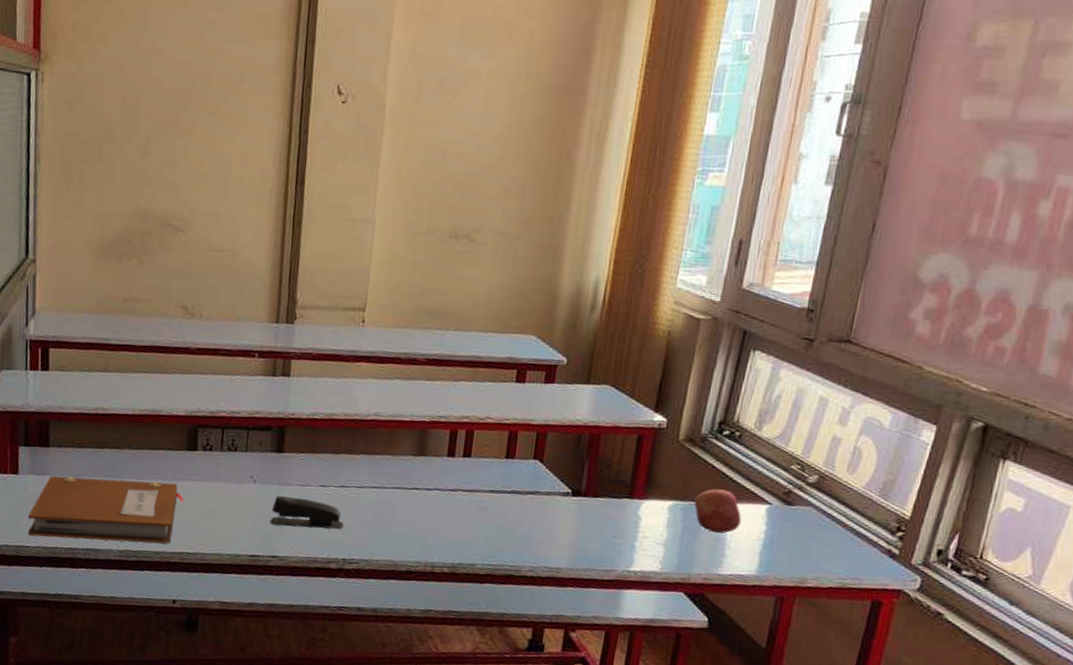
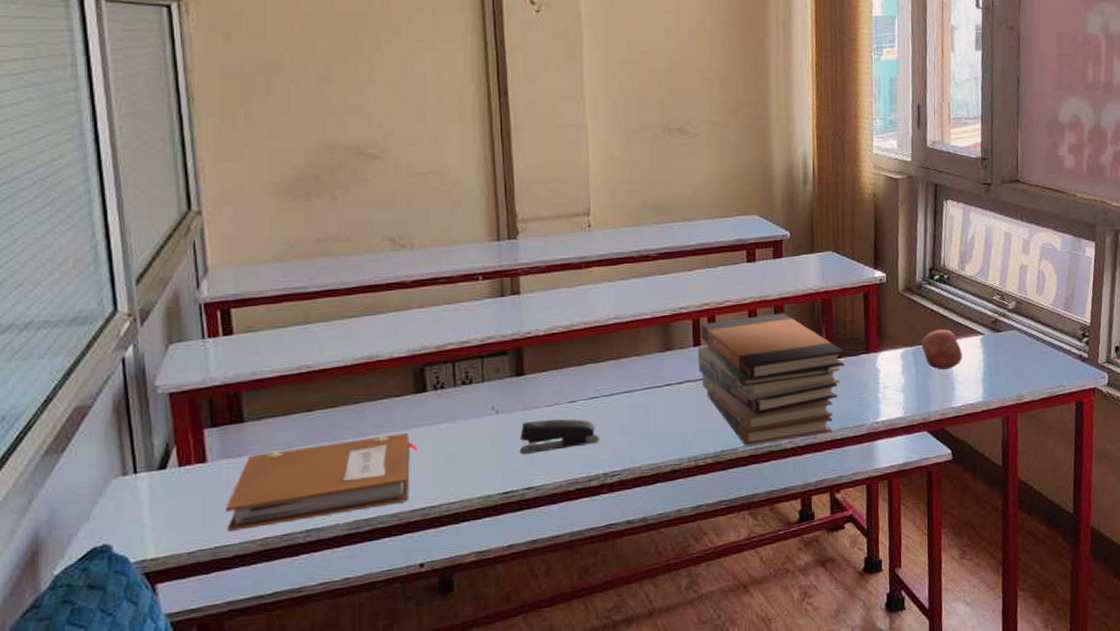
book stack: none [449,435,606,571] -> present [697,313,845,447]

